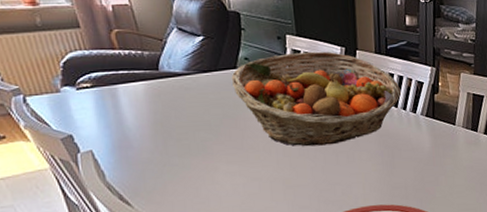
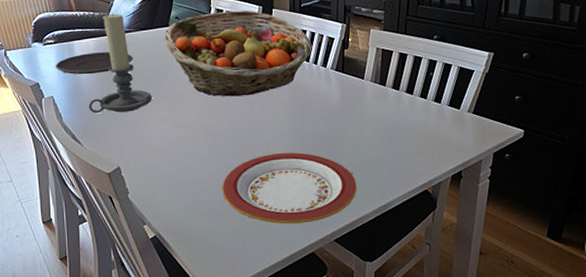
plate: none [93,97,195,124] -> present [55,52,134,74]
candle holder: none [139,53,219,169] -> present [89,13,152,113]

